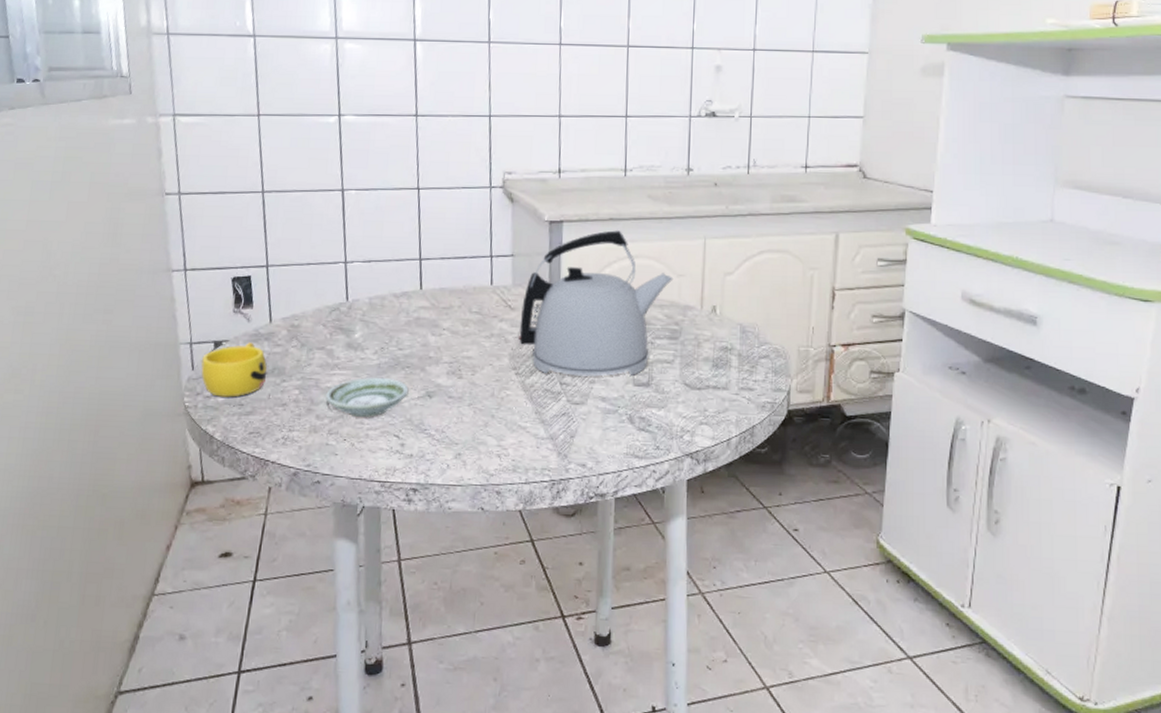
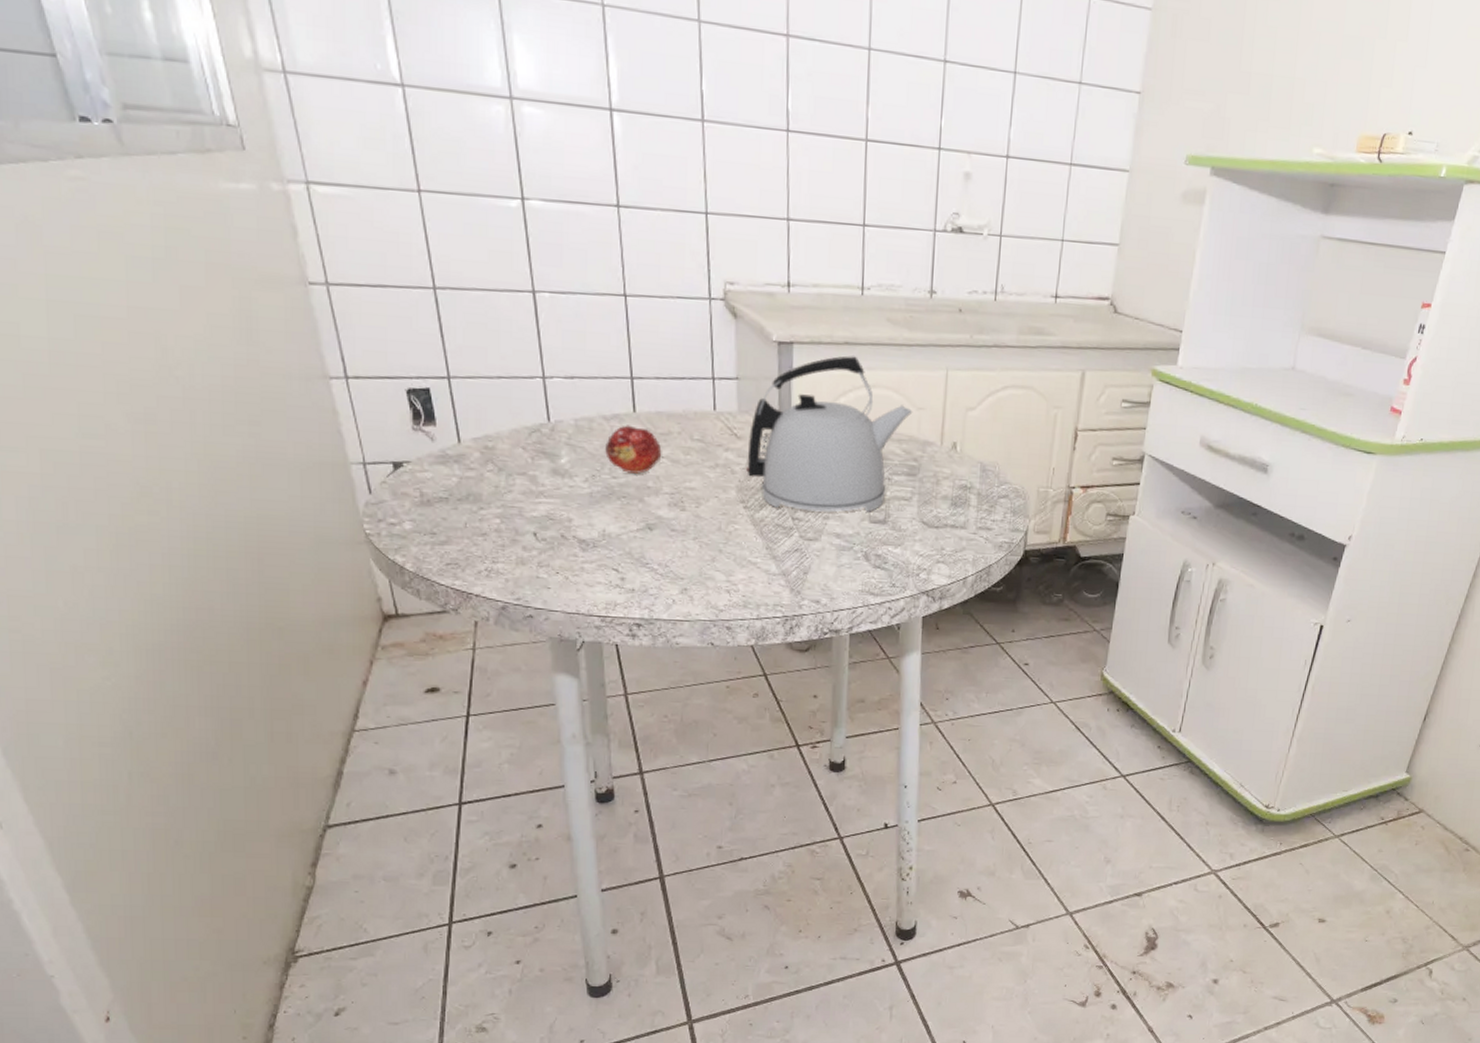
cup: present [201,342,267,397] -> none [380,464,461,525]
saucer: present [326,377,409,417] -> none [532,507,626,550]
fruit: none [394,301,444,345] -> present [605,425,662,474]

